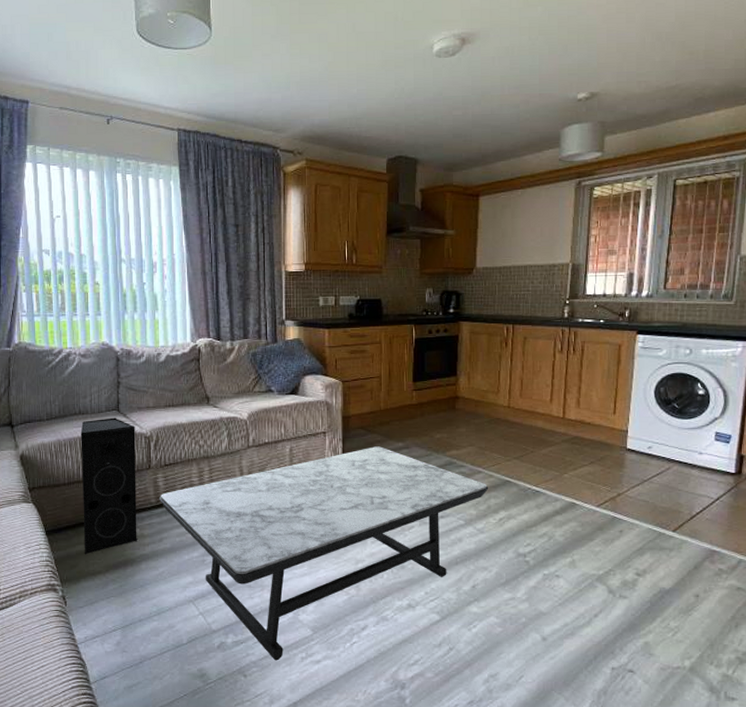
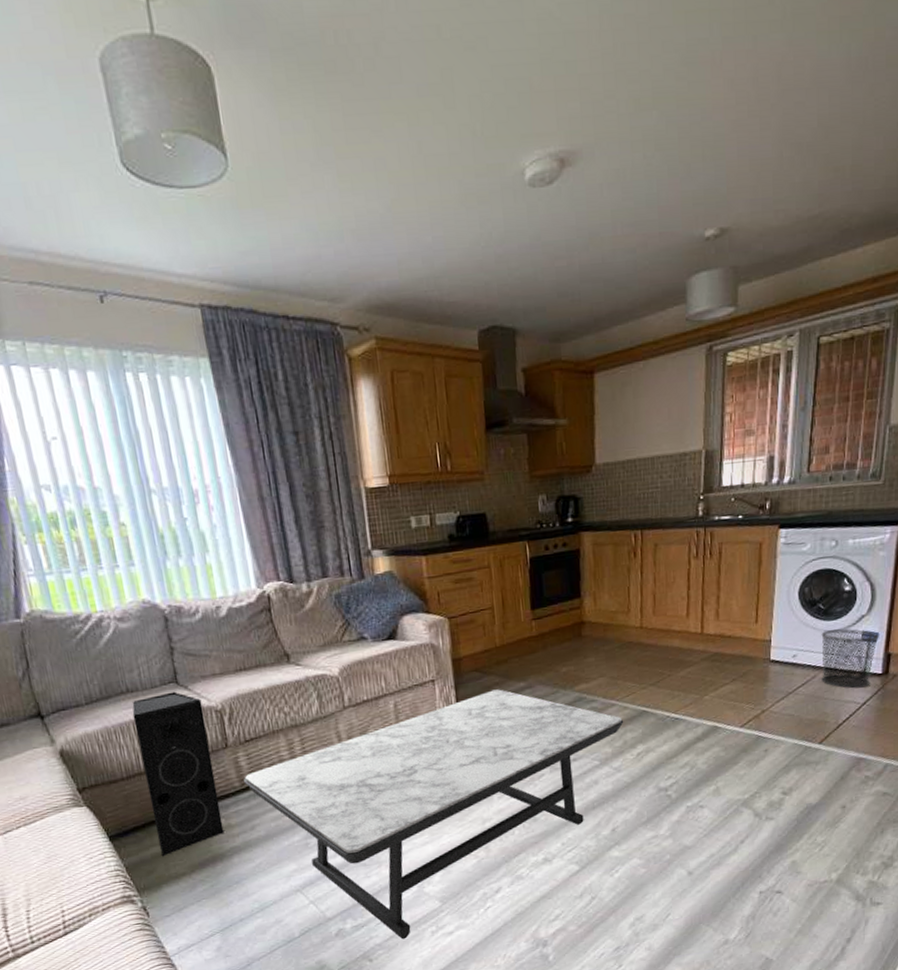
waste bin: none [676,428,732,484] -> present [821,629,879,688]

